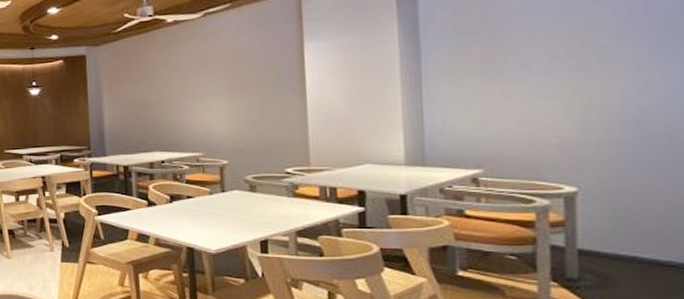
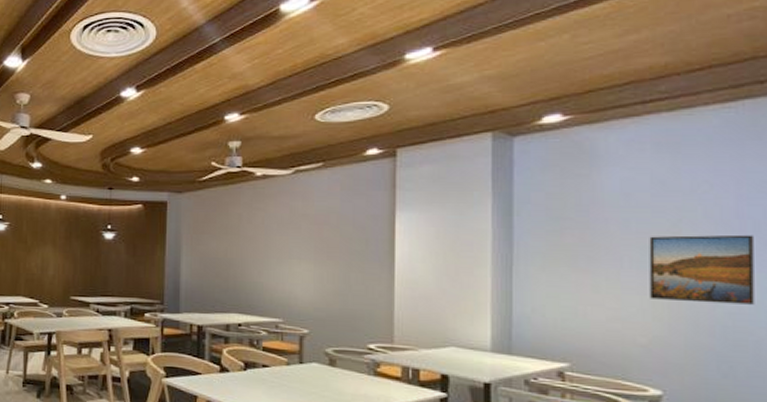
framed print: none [557,29,668,101] -> present [649,234,754,305]

